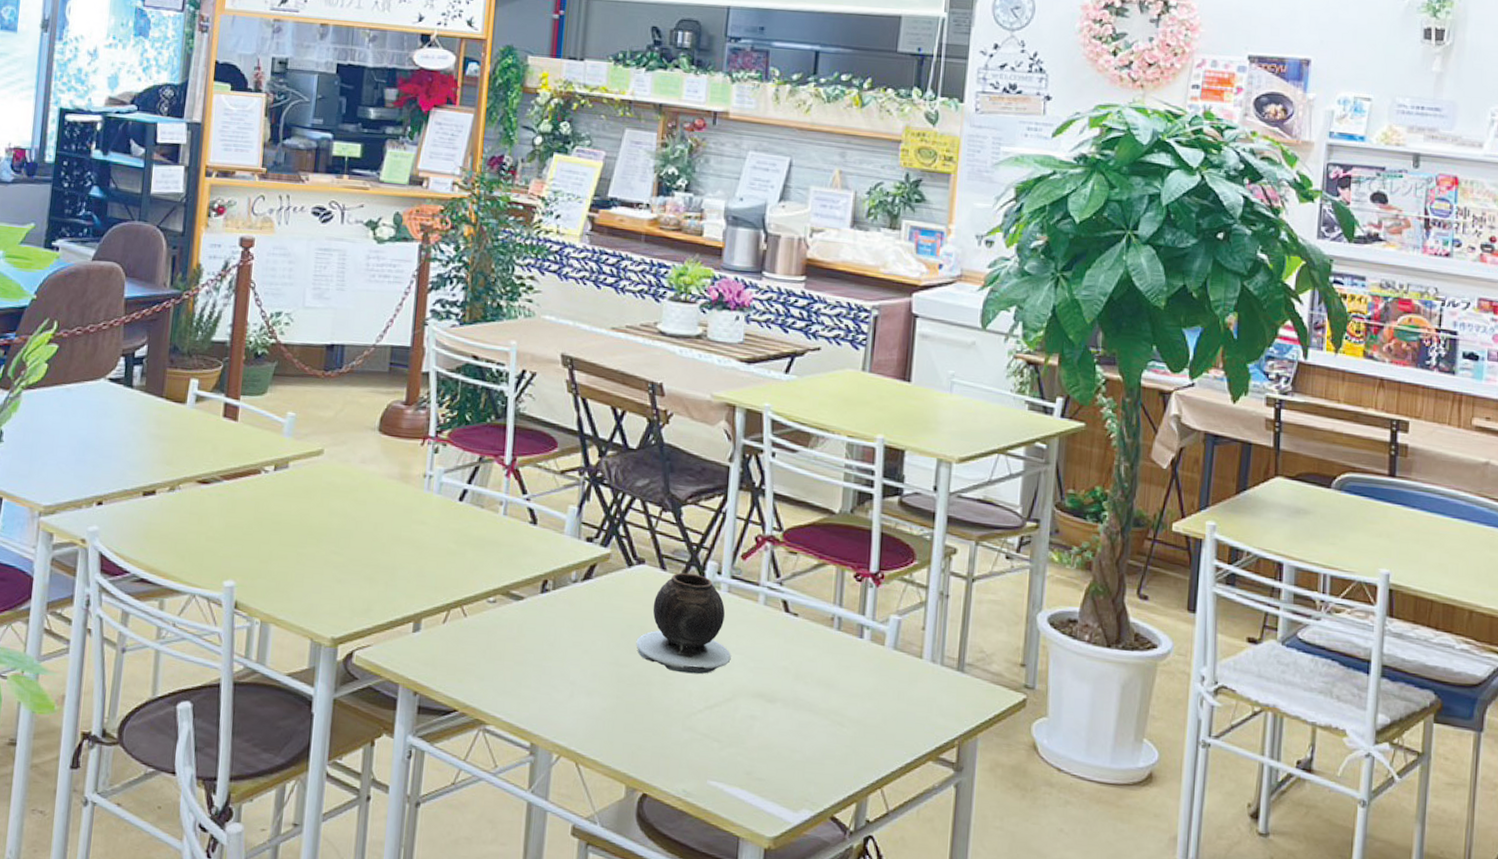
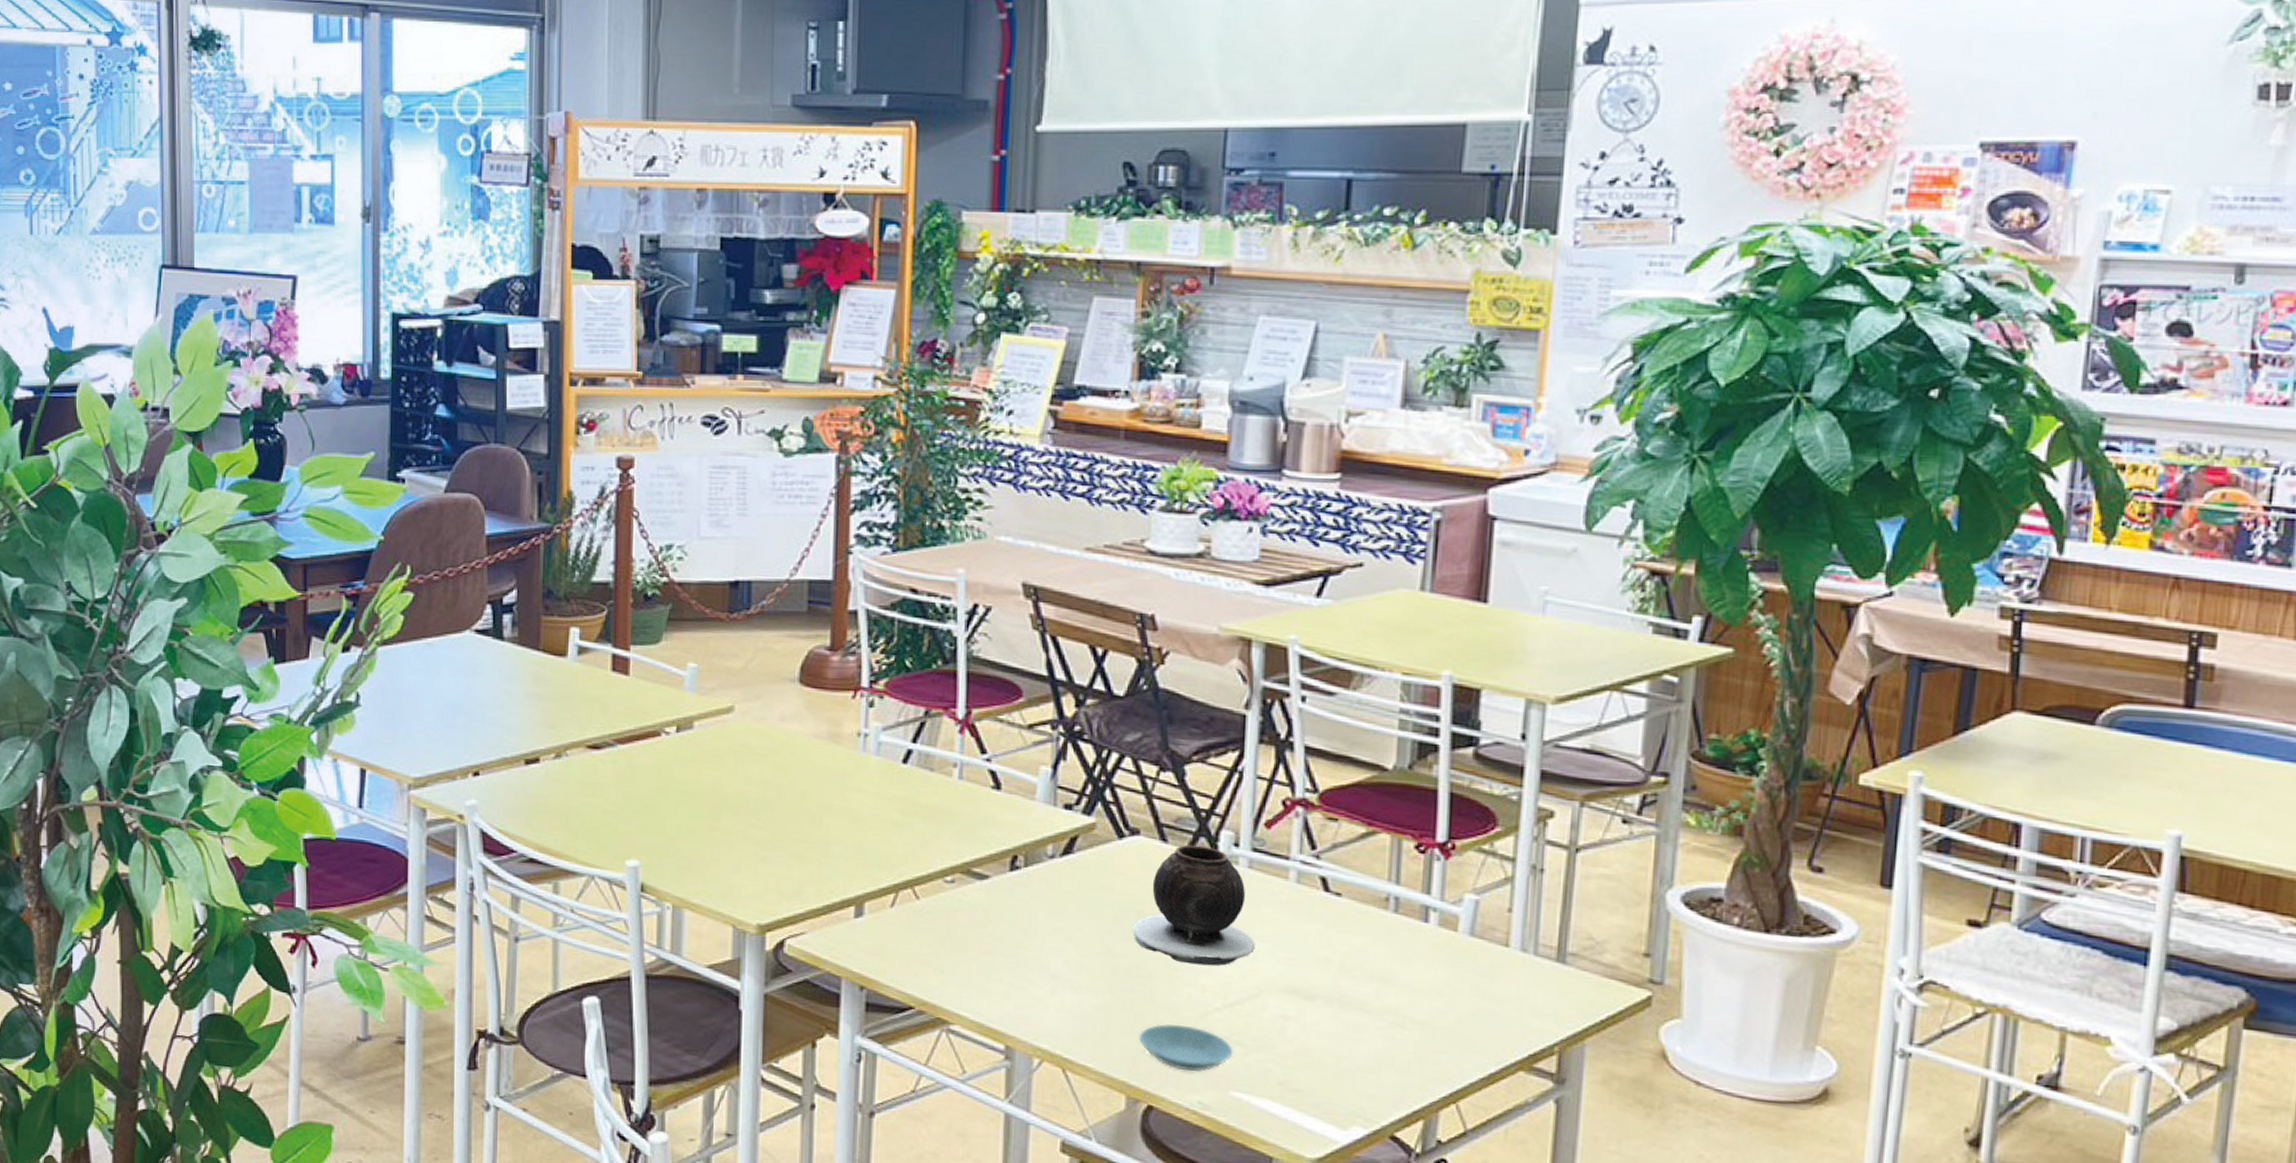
saucer: none [638,723,712,764] -> present [1139,1024,1234,1071]

